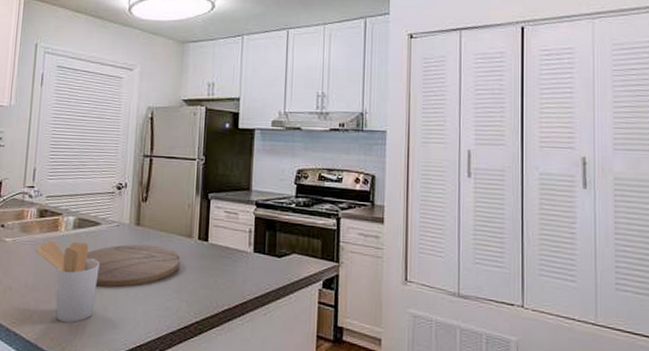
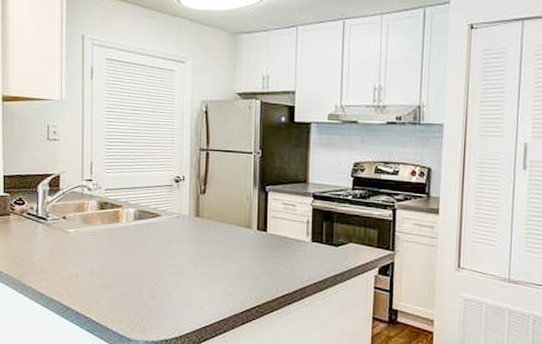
utensil holder: present [35,241,100,323] -> none [98,232,162,307]
cutting board: present [86,244,181,288] -> none [148,234,241,275]

